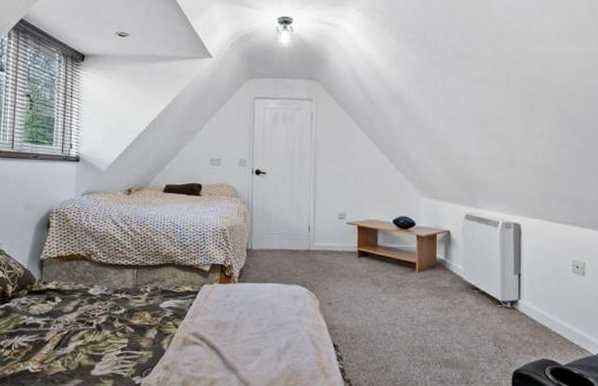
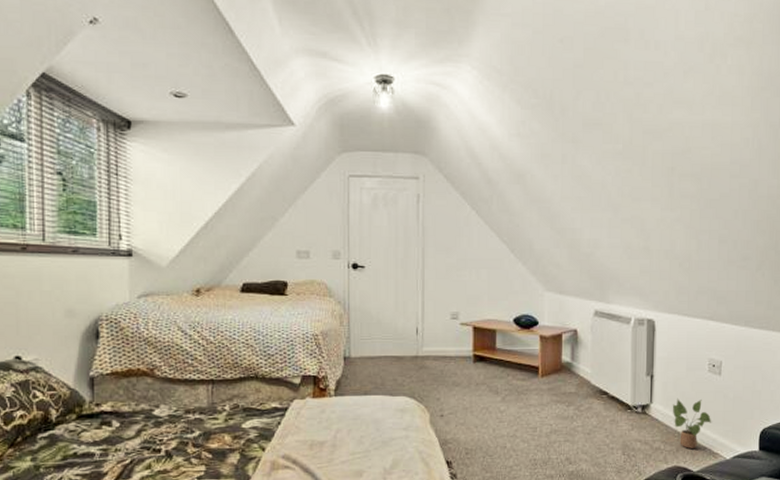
potted plant: none [539,295,578,343] -> present [672,398,712,449]

